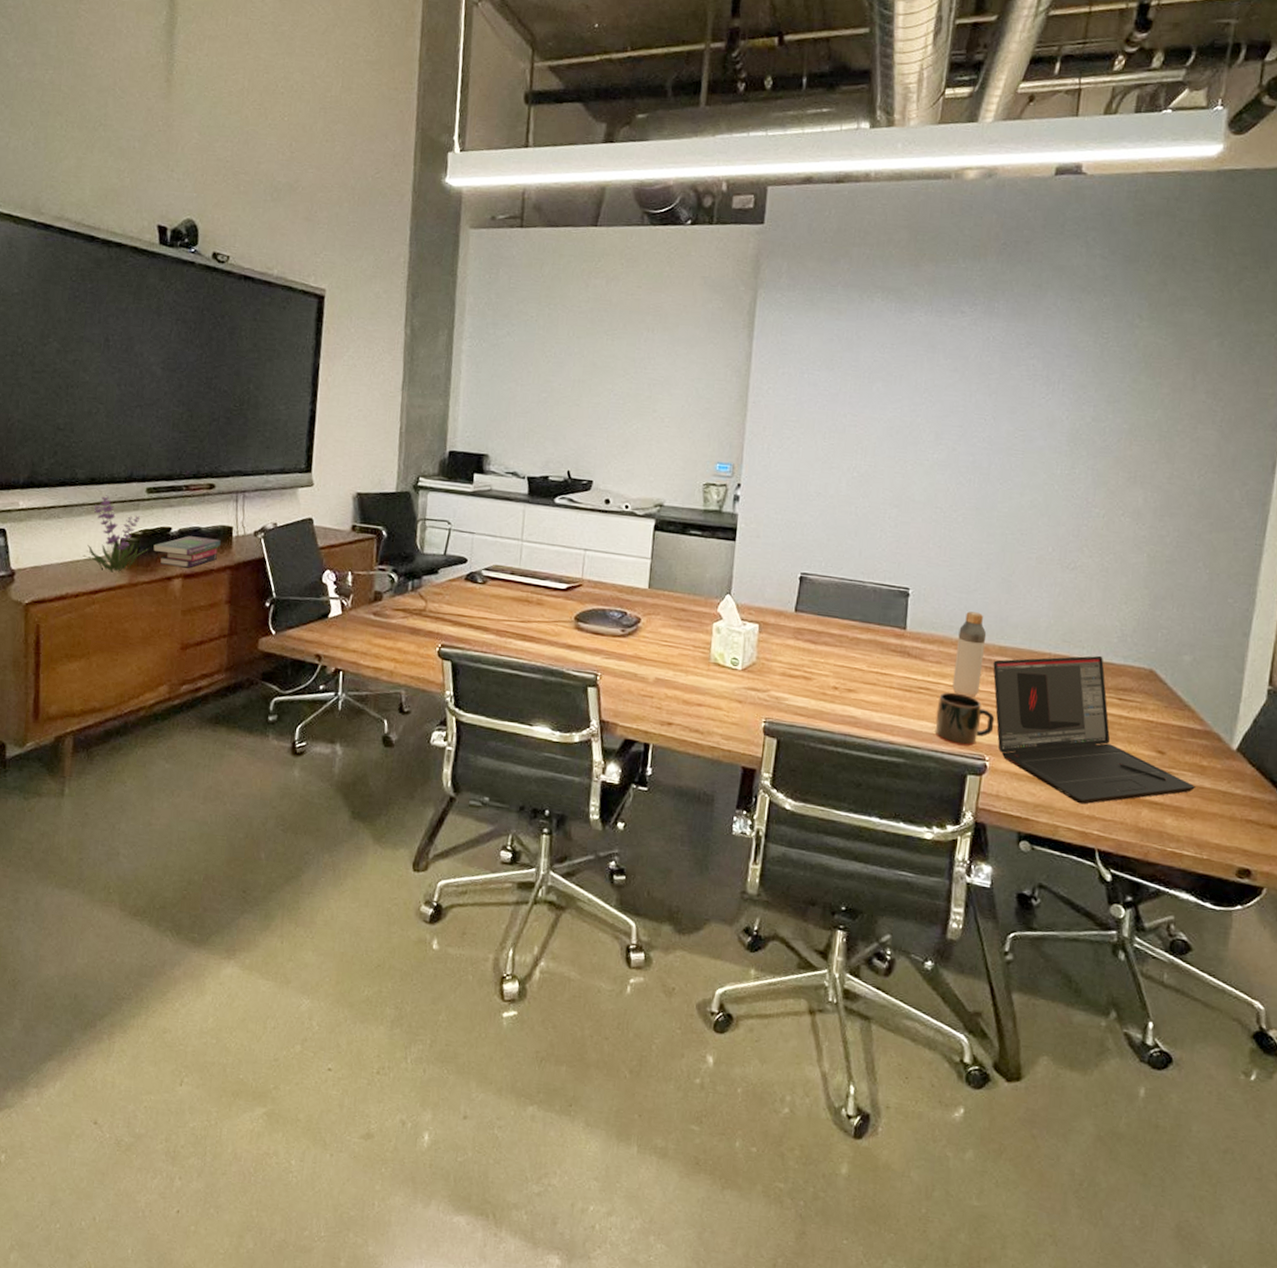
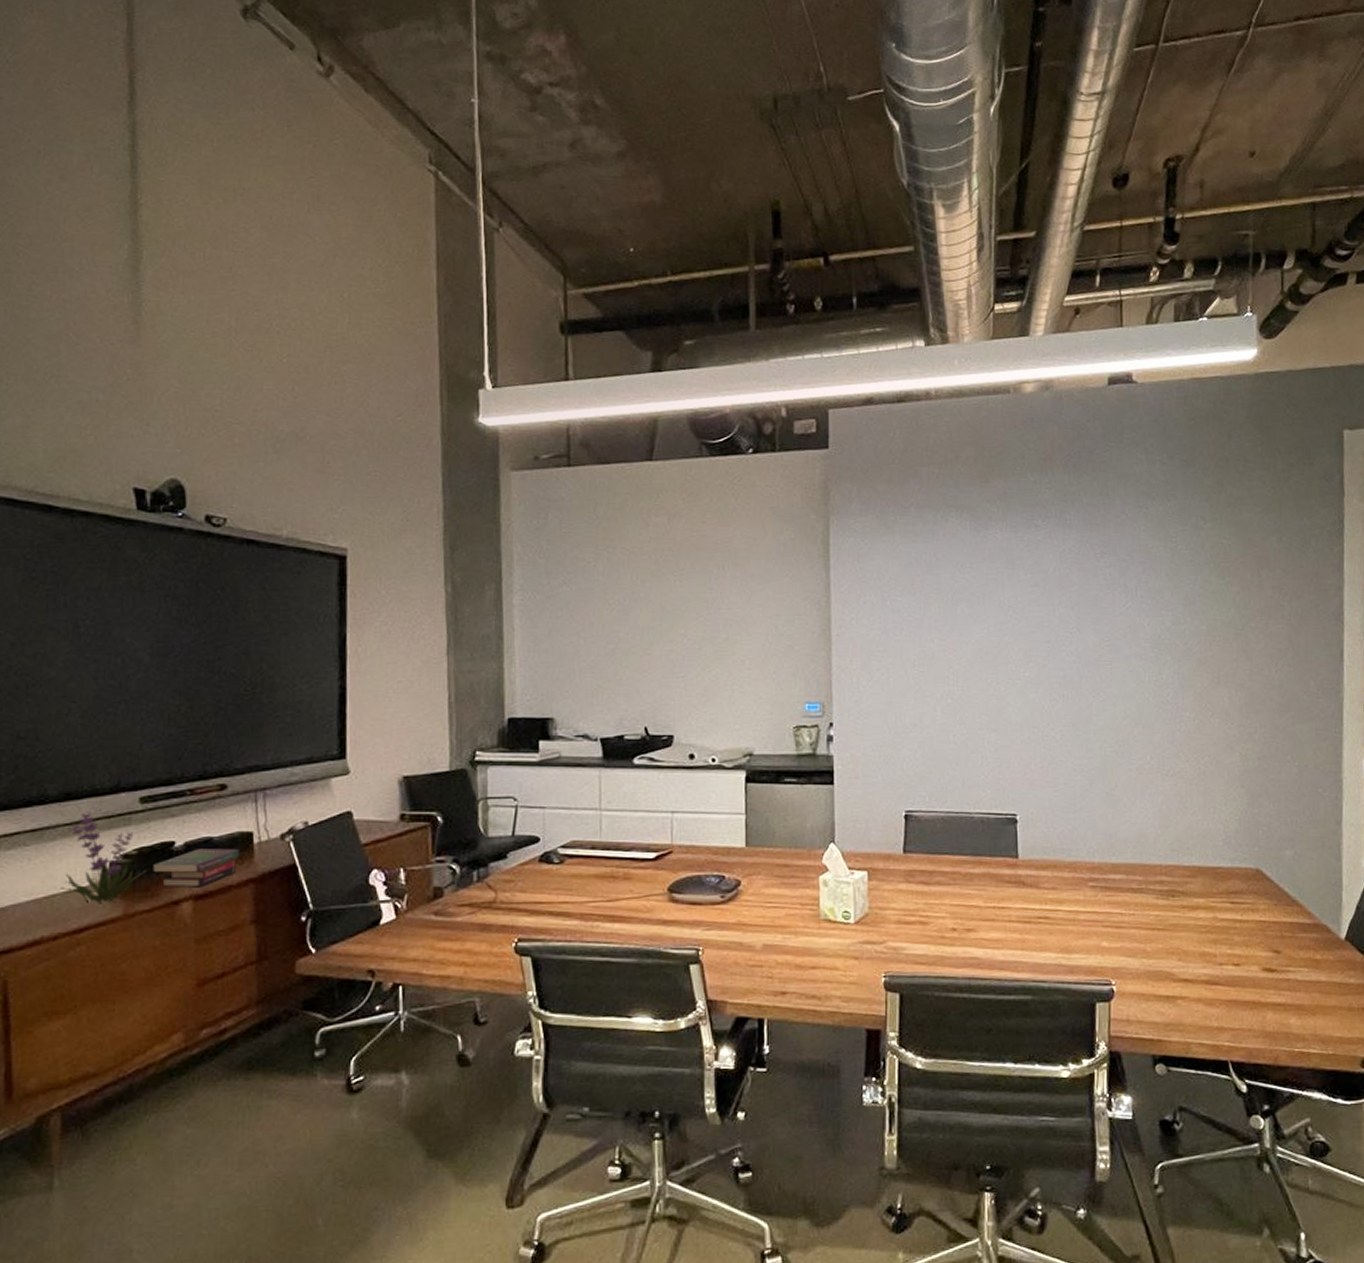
mug: present [935,692,995,747] -> none [1058,918,1116,973]
bottle: present [952,611,987,698] -> none [1070,831,1098,922]
laptop: present [993,655,1195,805] -> none [1108,861,1313,1016]

